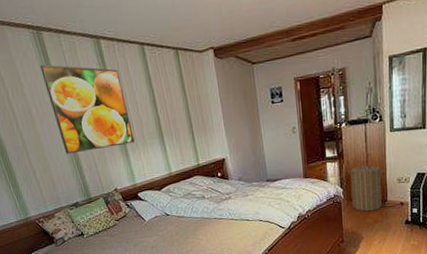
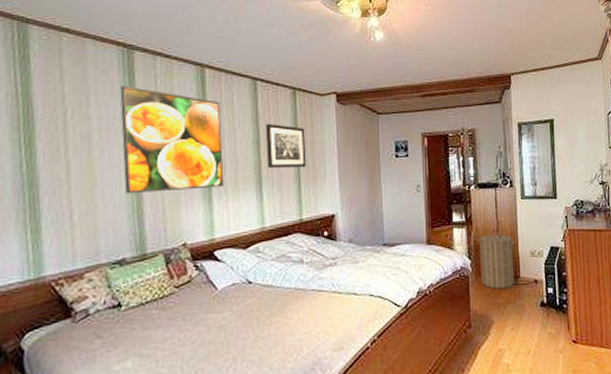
wall art: none [157,84,197,125] -> present [265,123,306,169]

